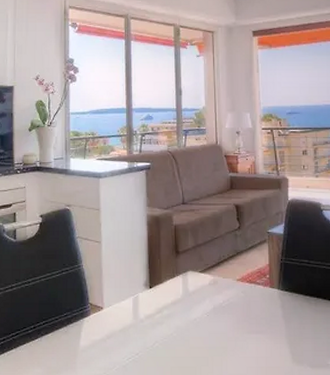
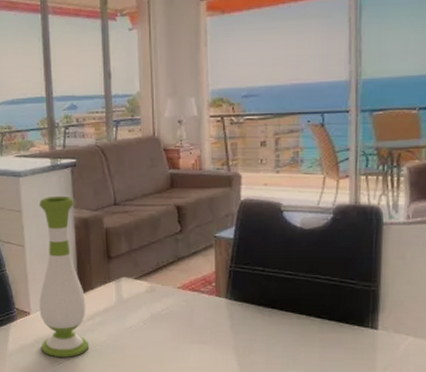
vase: none [111,195,156,352] -> present [39,195,88,357]

